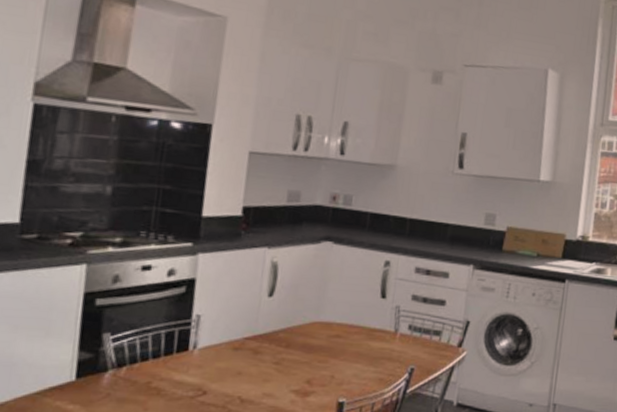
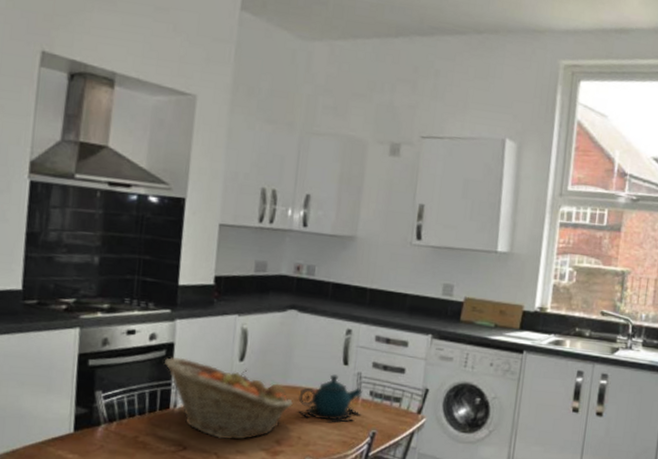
fruit basket: none [184,293,326,382] -> present [165,356,293,440]
teapot: none [332,308,400,360] -> present [298,374,362,423]

